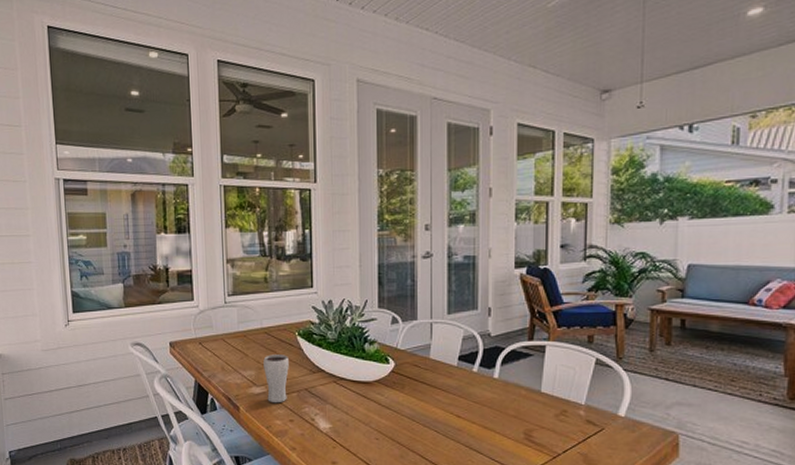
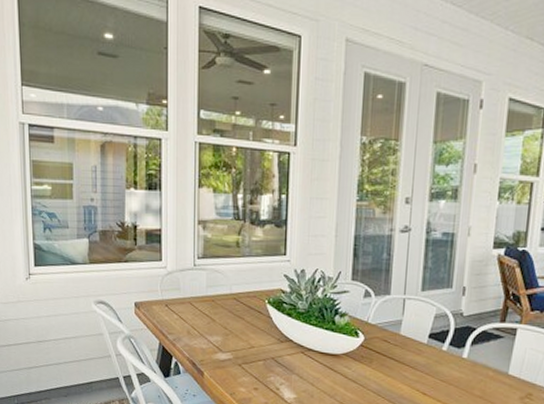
drinking glass: present [263,355,289,403] -> none [231,321,257,371]

